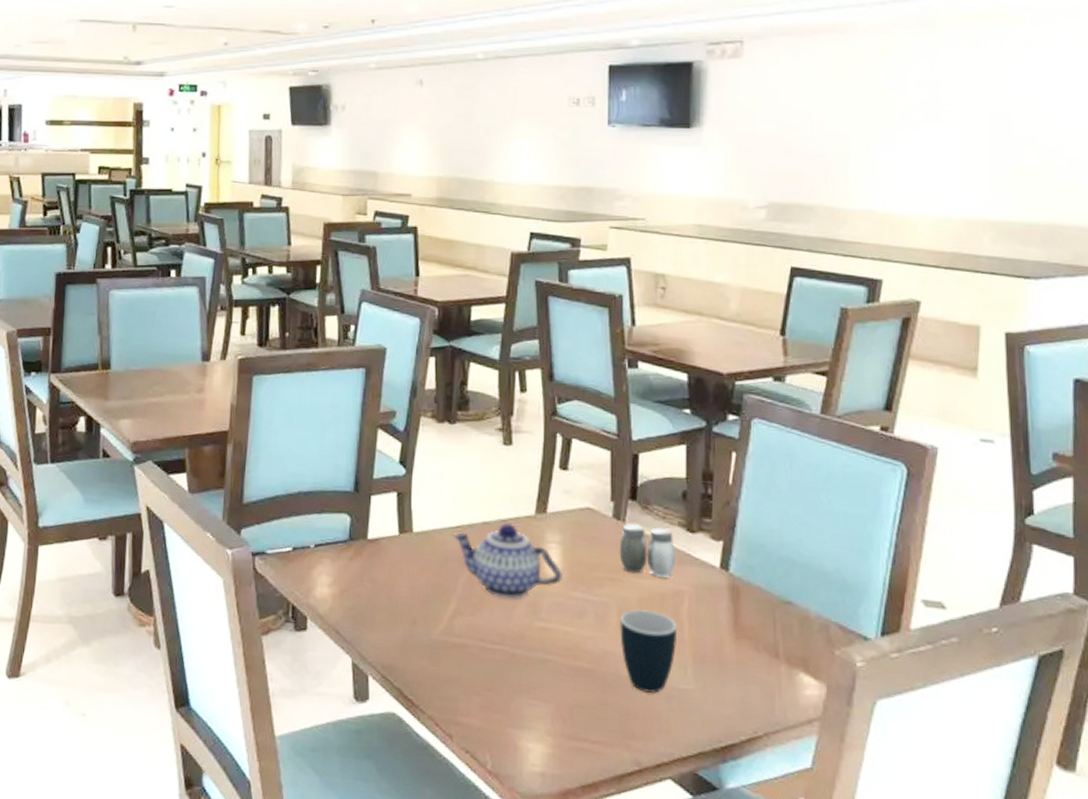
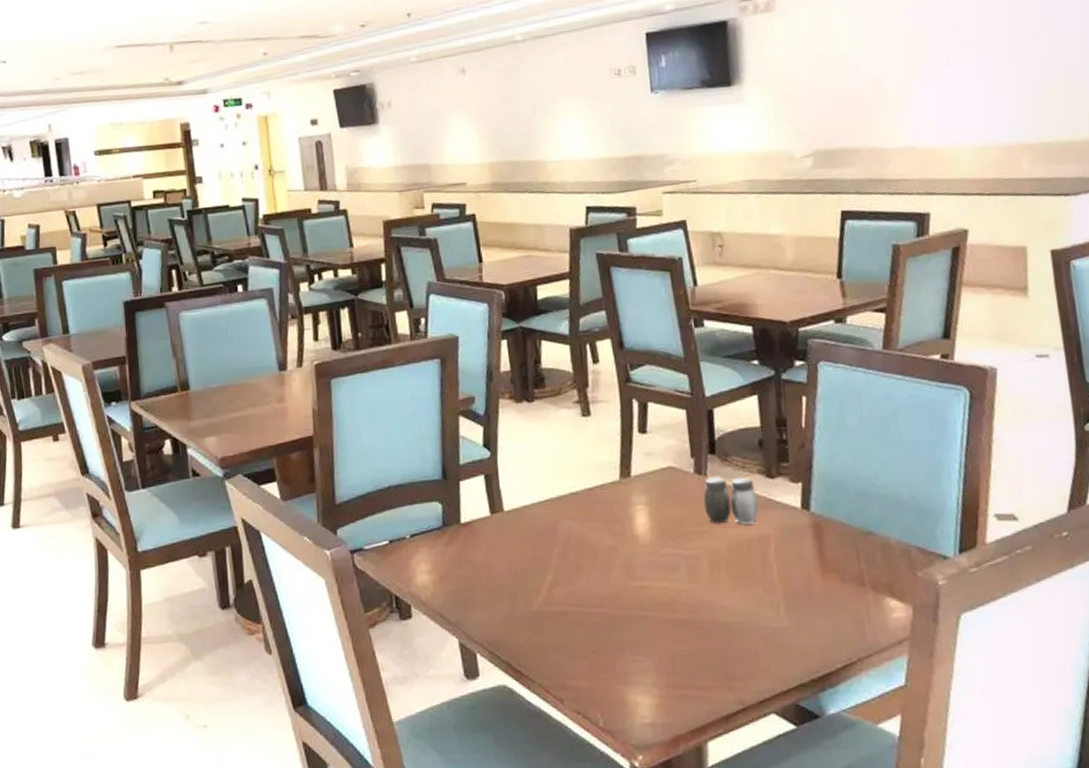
teapot: present [451,522,564,599] -> none [541,490,654,563]
mug: present [620,609,676,693] -> none [711,557,767,635]

